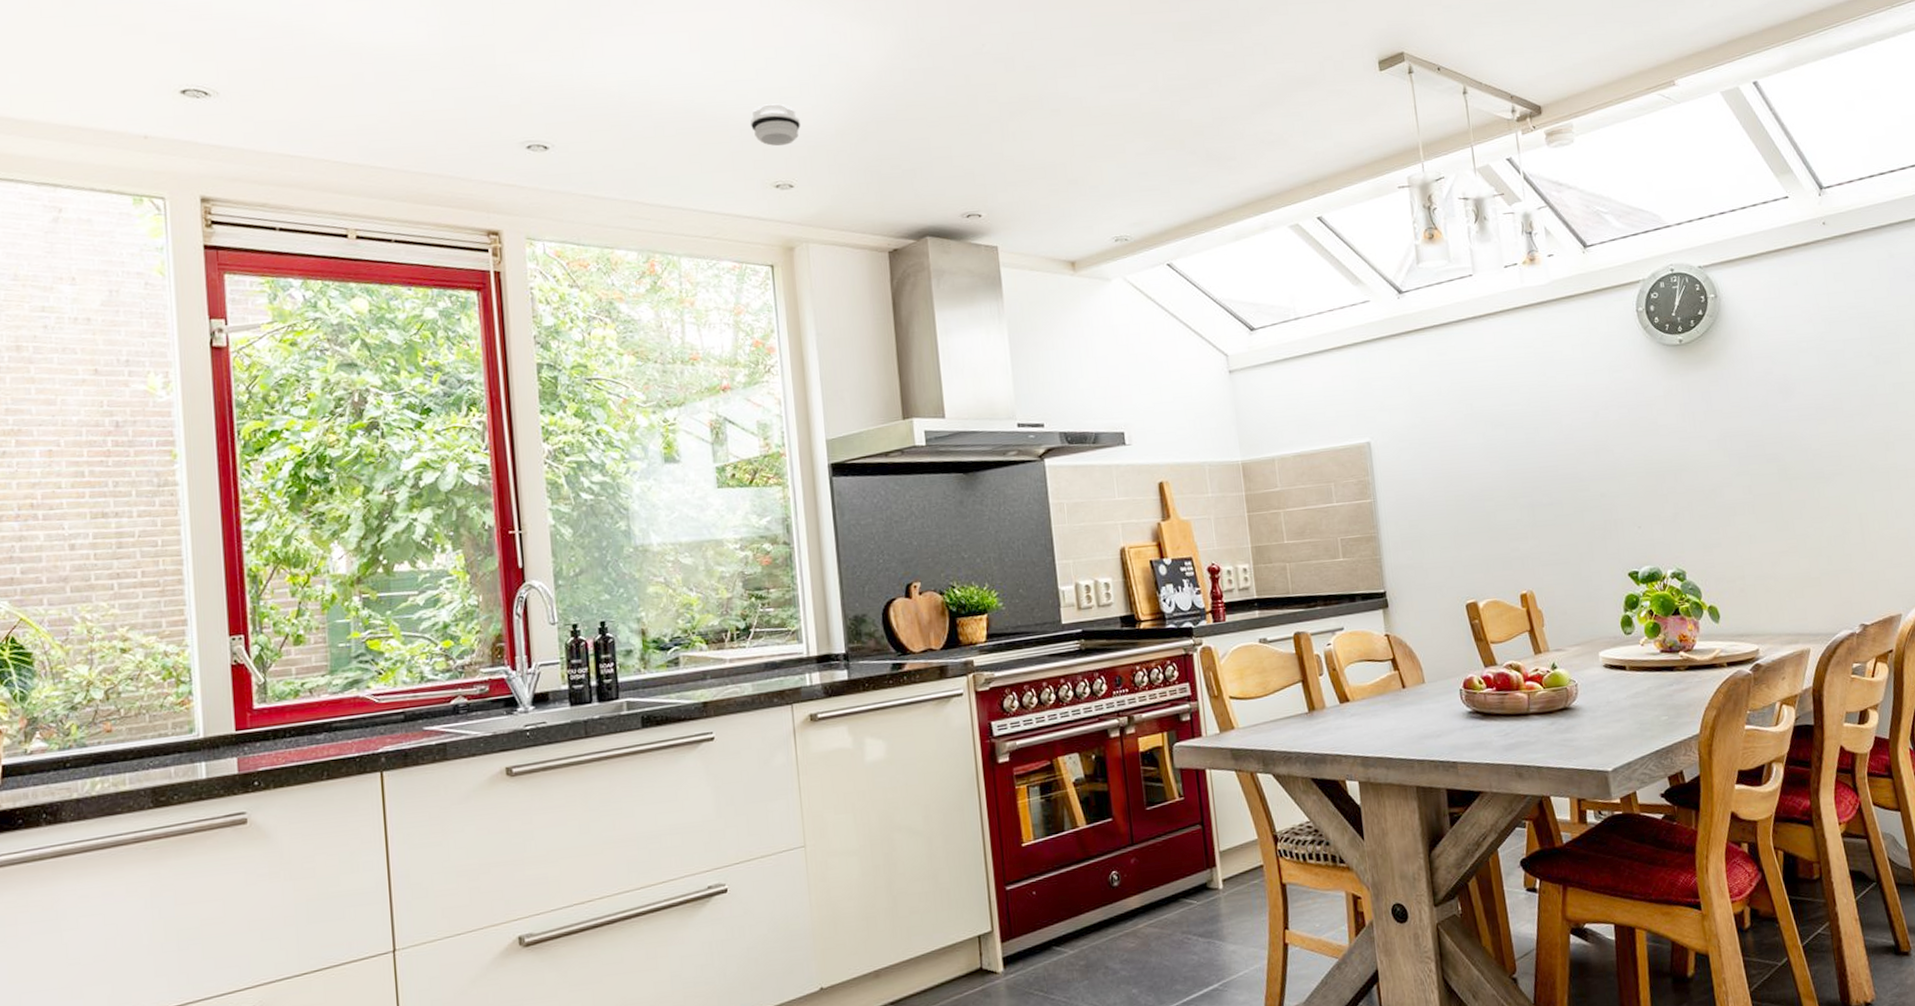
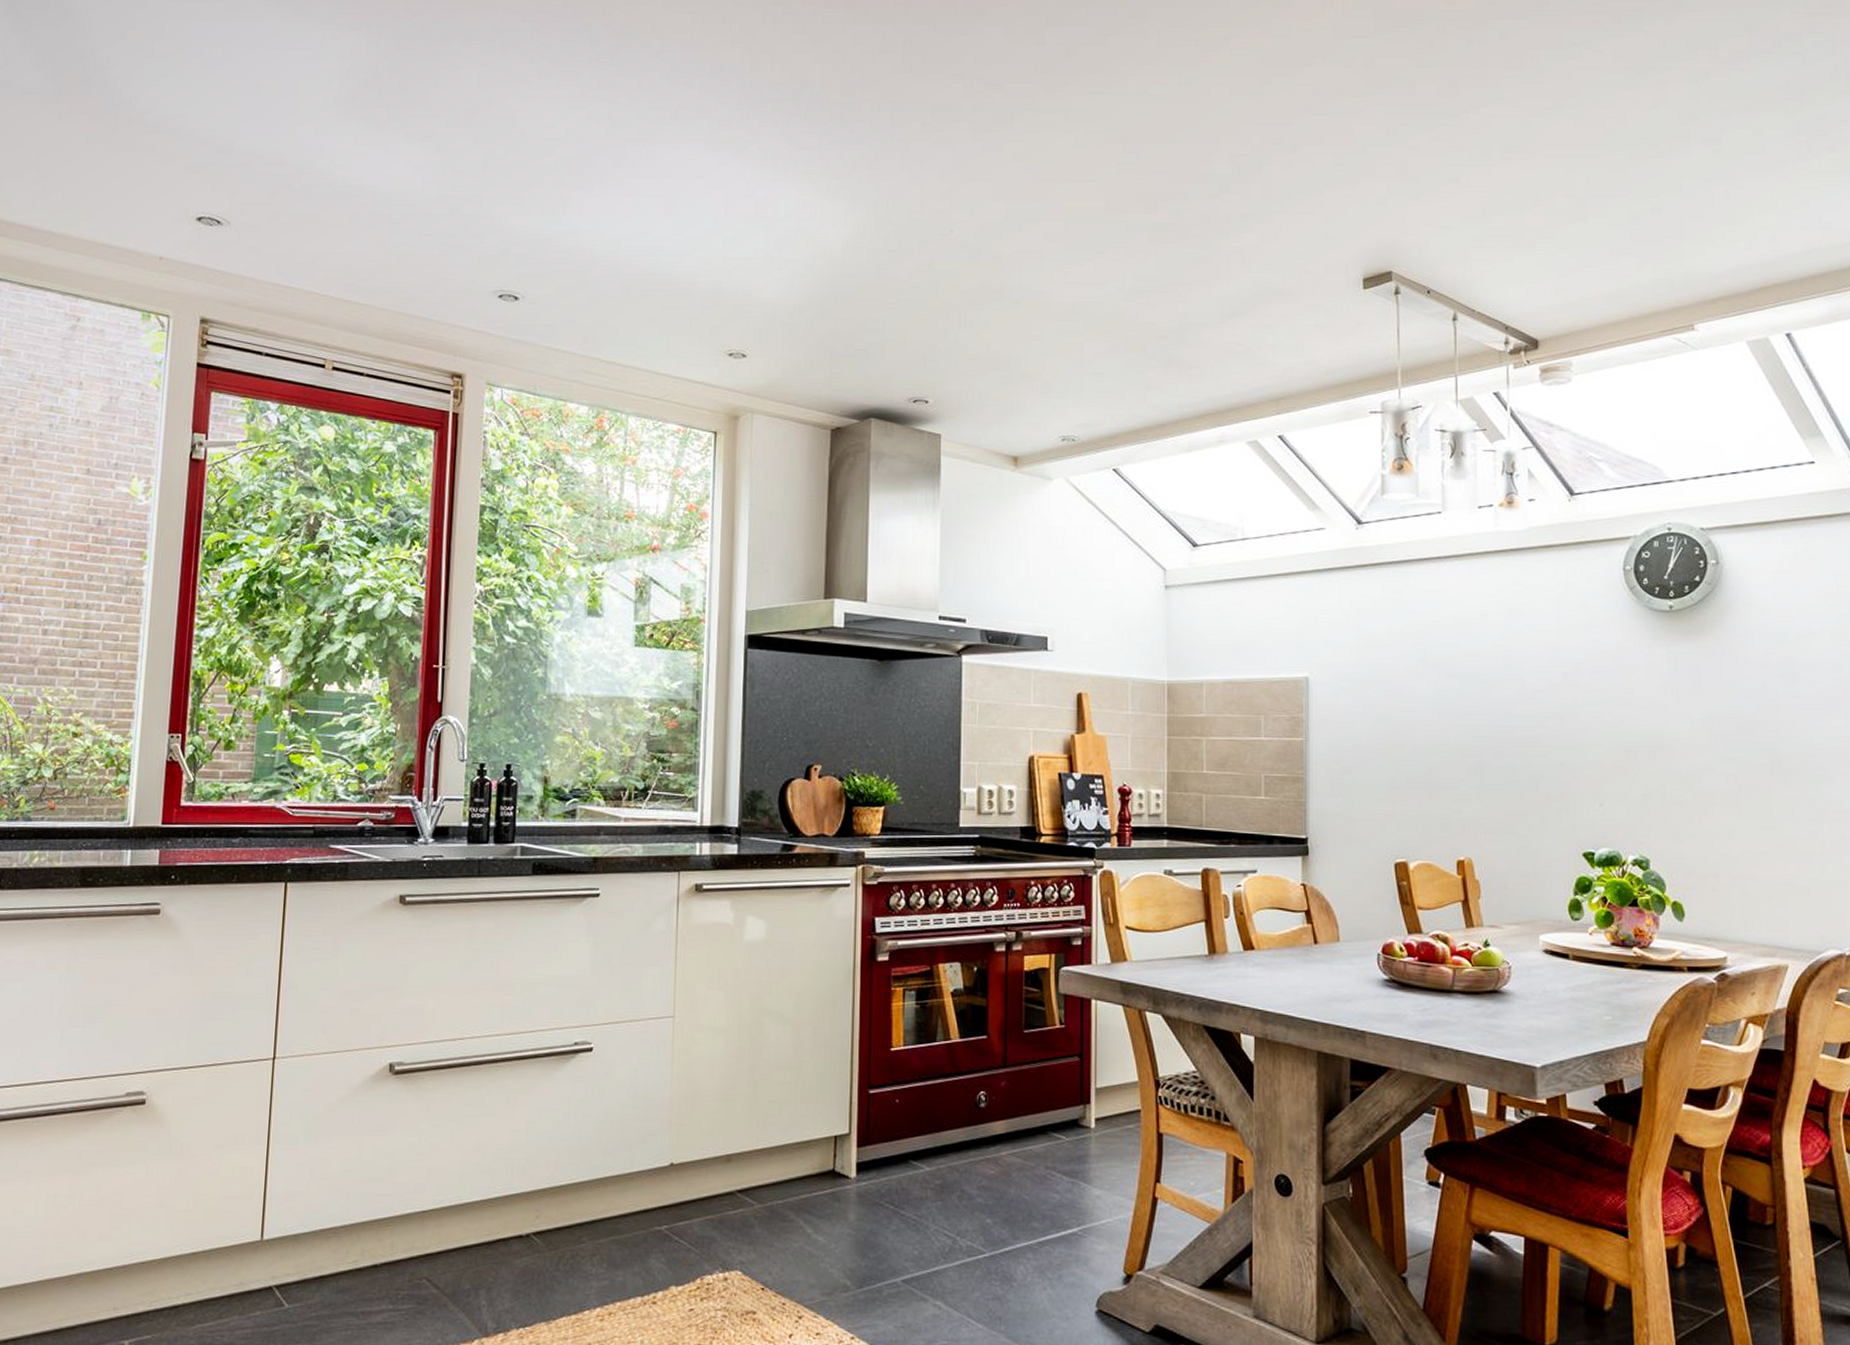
smoke detector: present [751,103,801,147] -> none [713,273,762,316]

